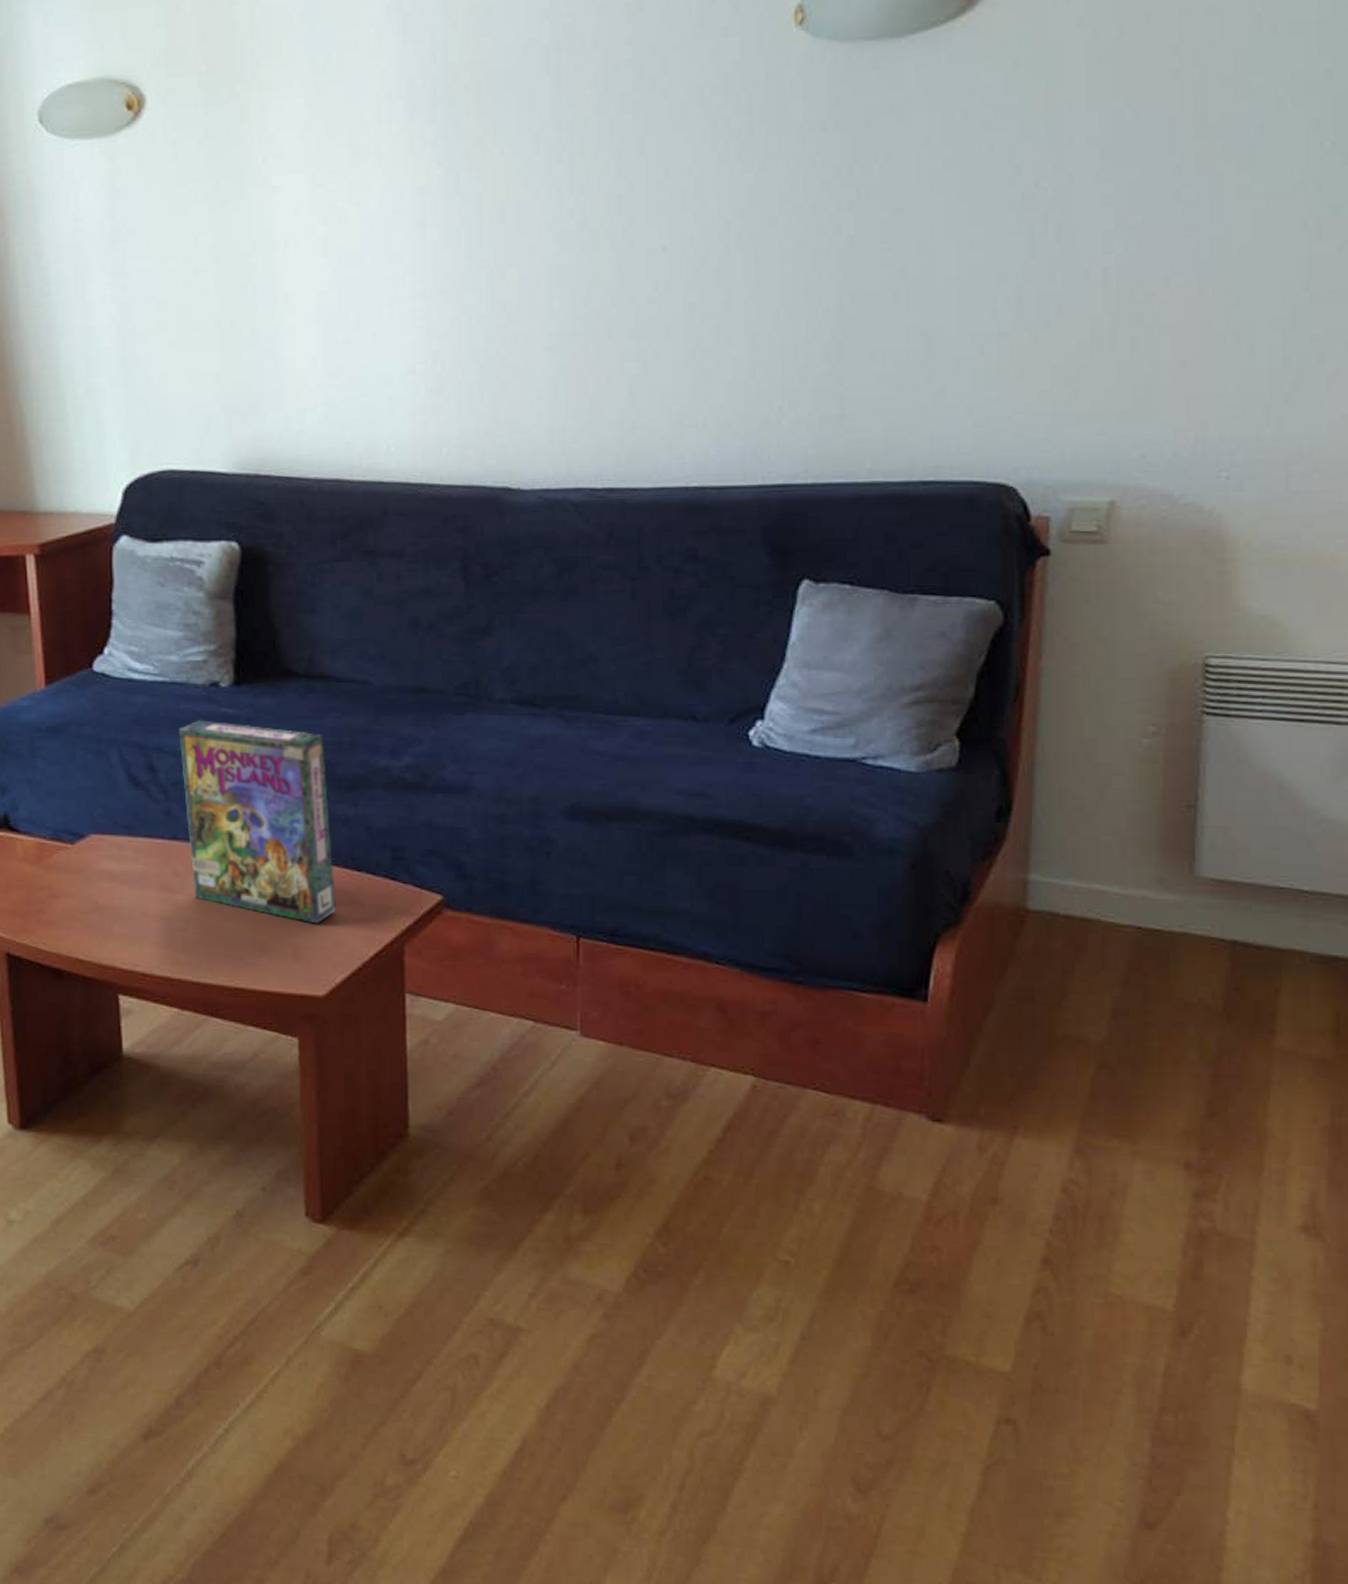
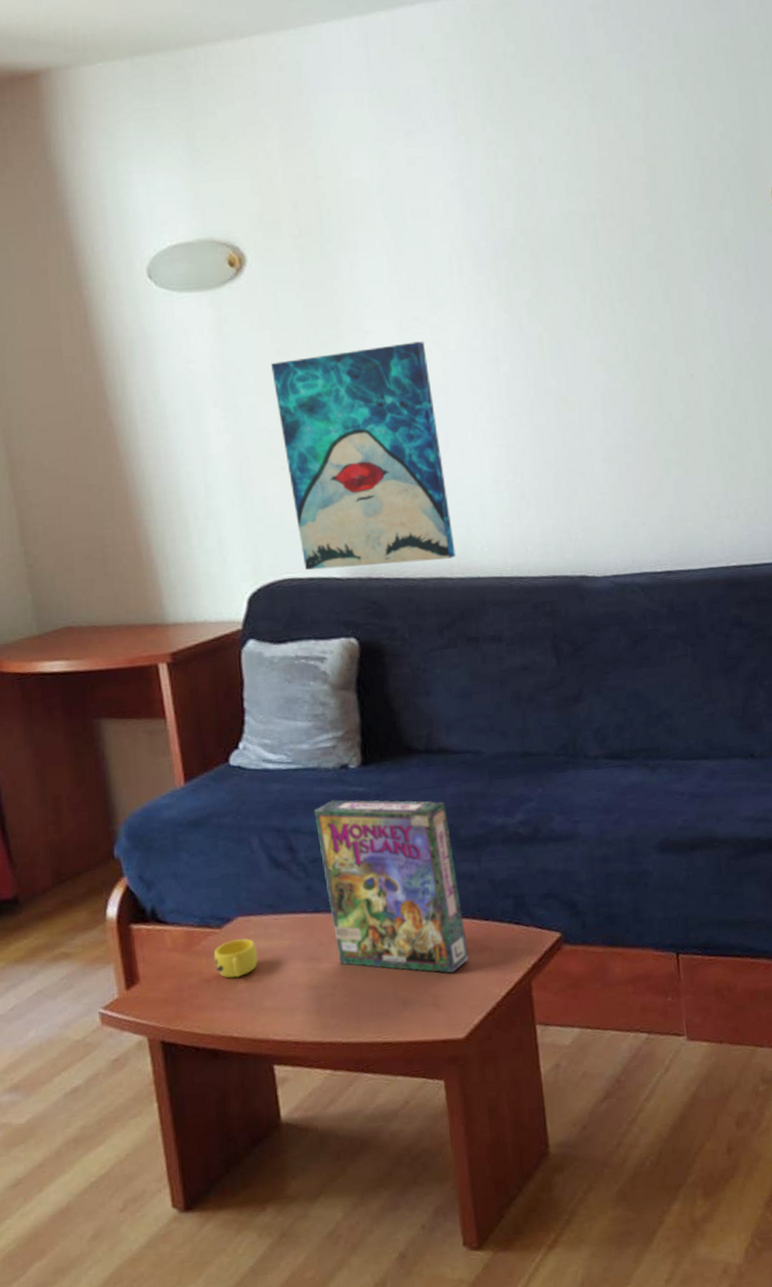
cup: none [64,857,110,898] -> present [213,938,258,978]
wall art: none [166,200,357,463] -> present [271,341,456,571]

